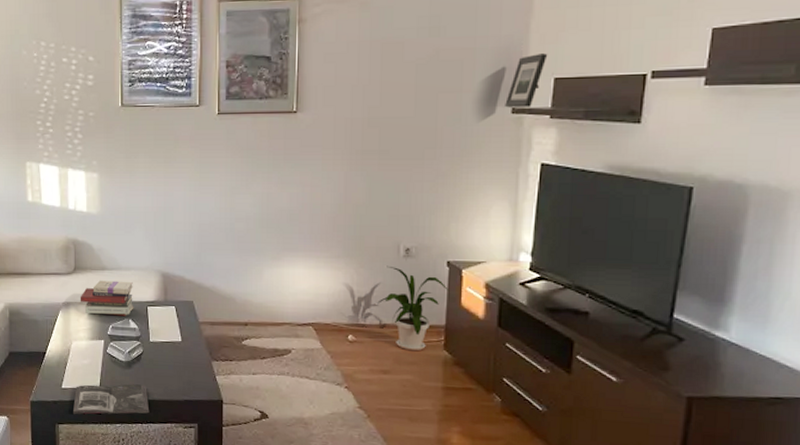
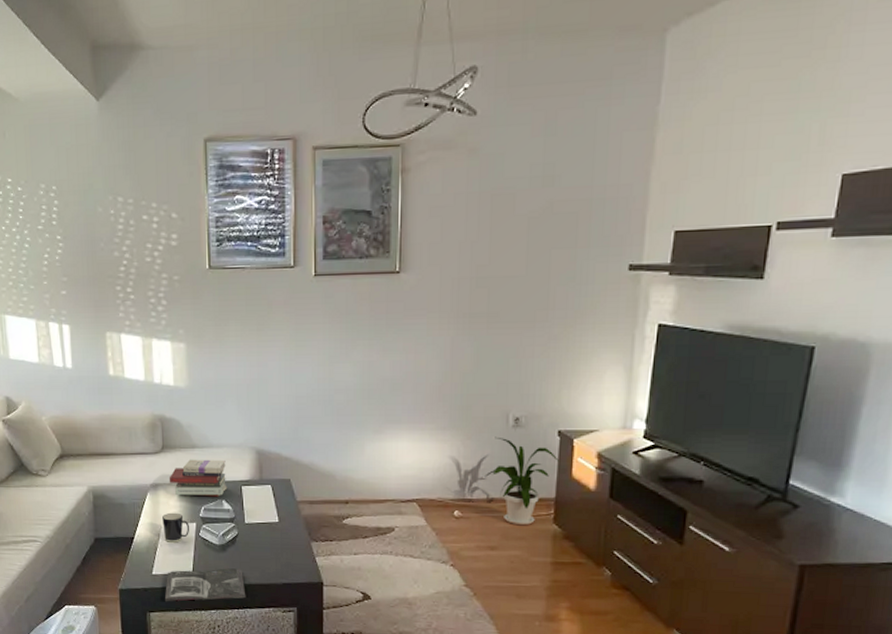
mug: none [73,329,99,358] -> present [162,512,190,543]
picture frame: present [505,53,548,108] -> none [622,204,669,264]

